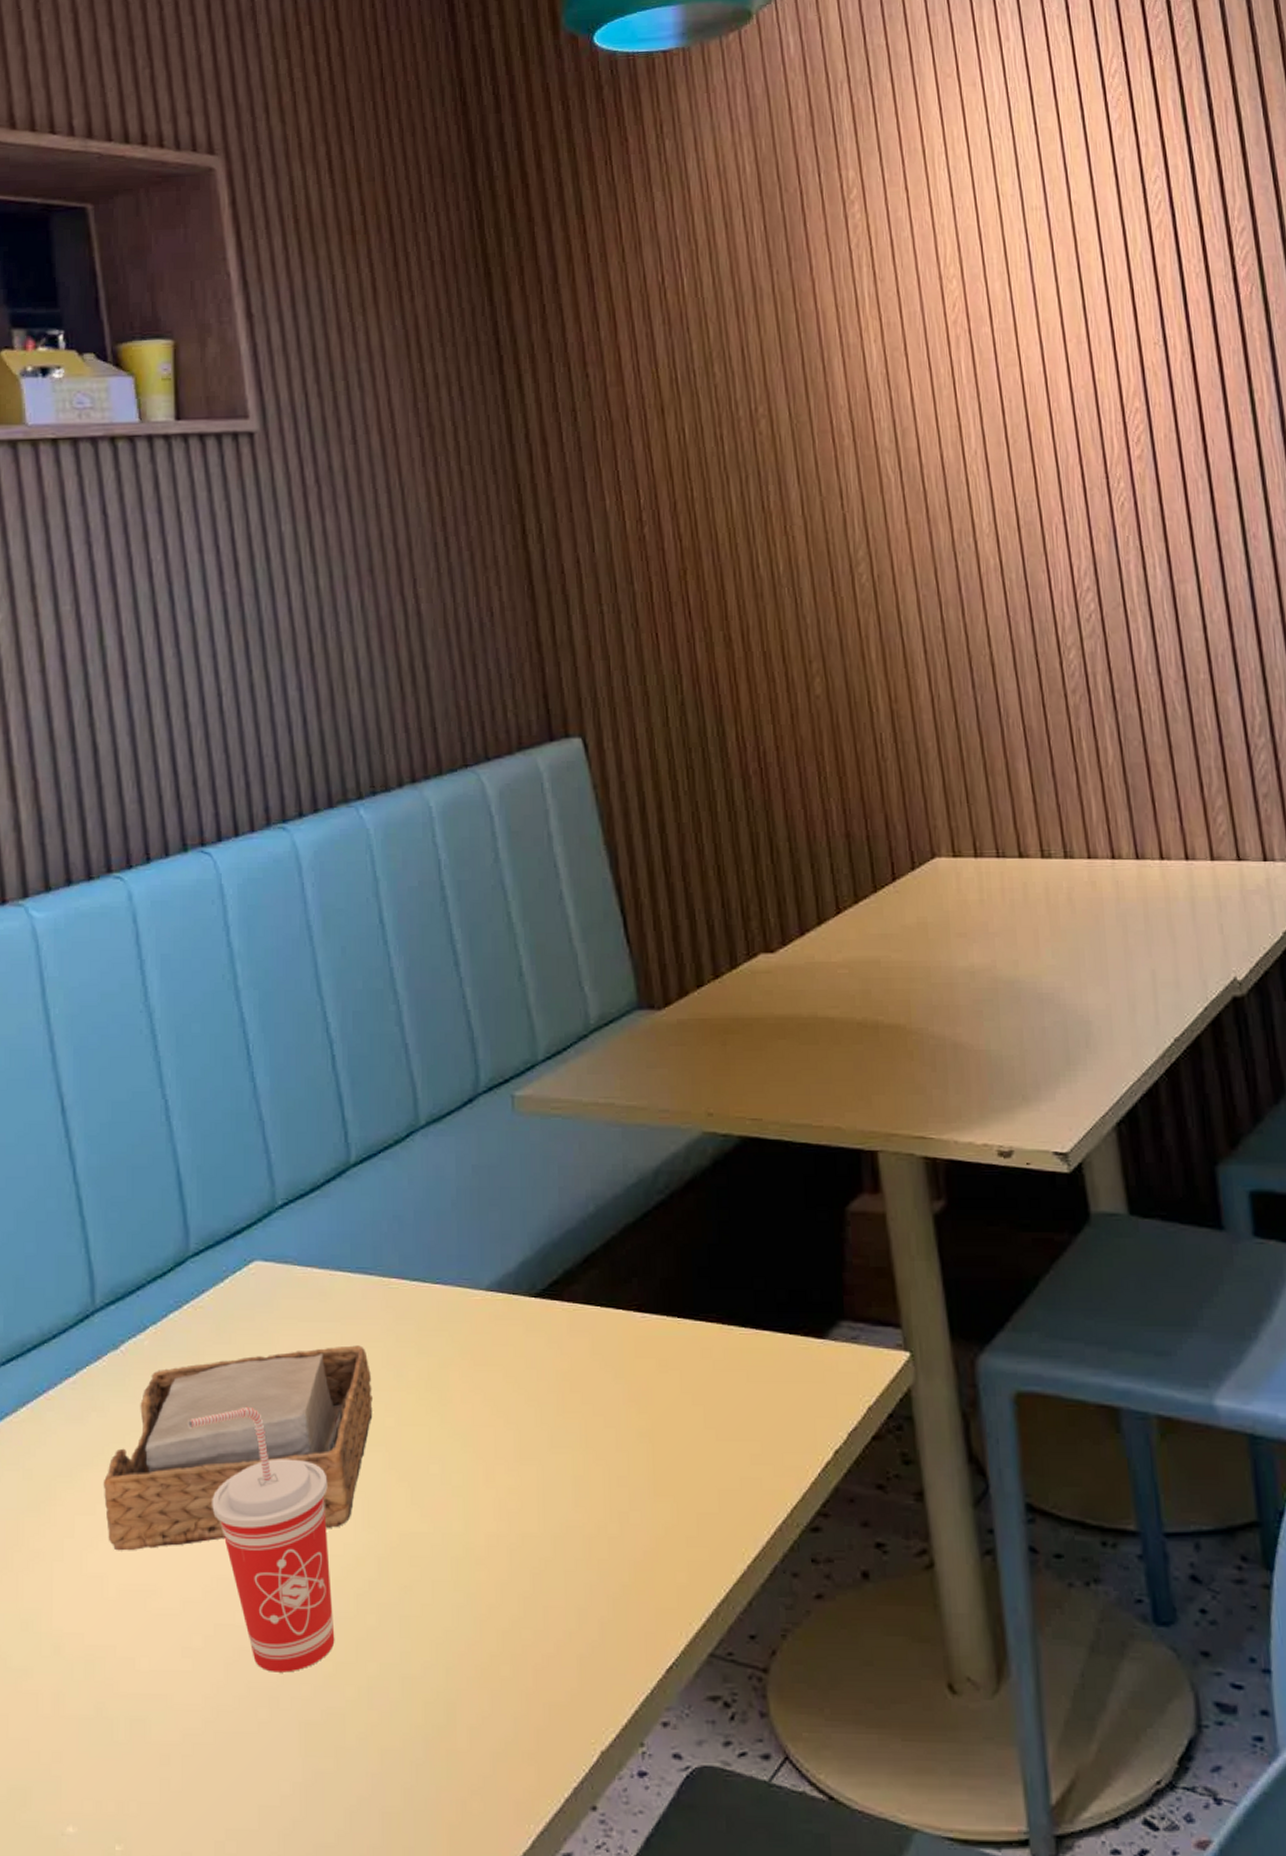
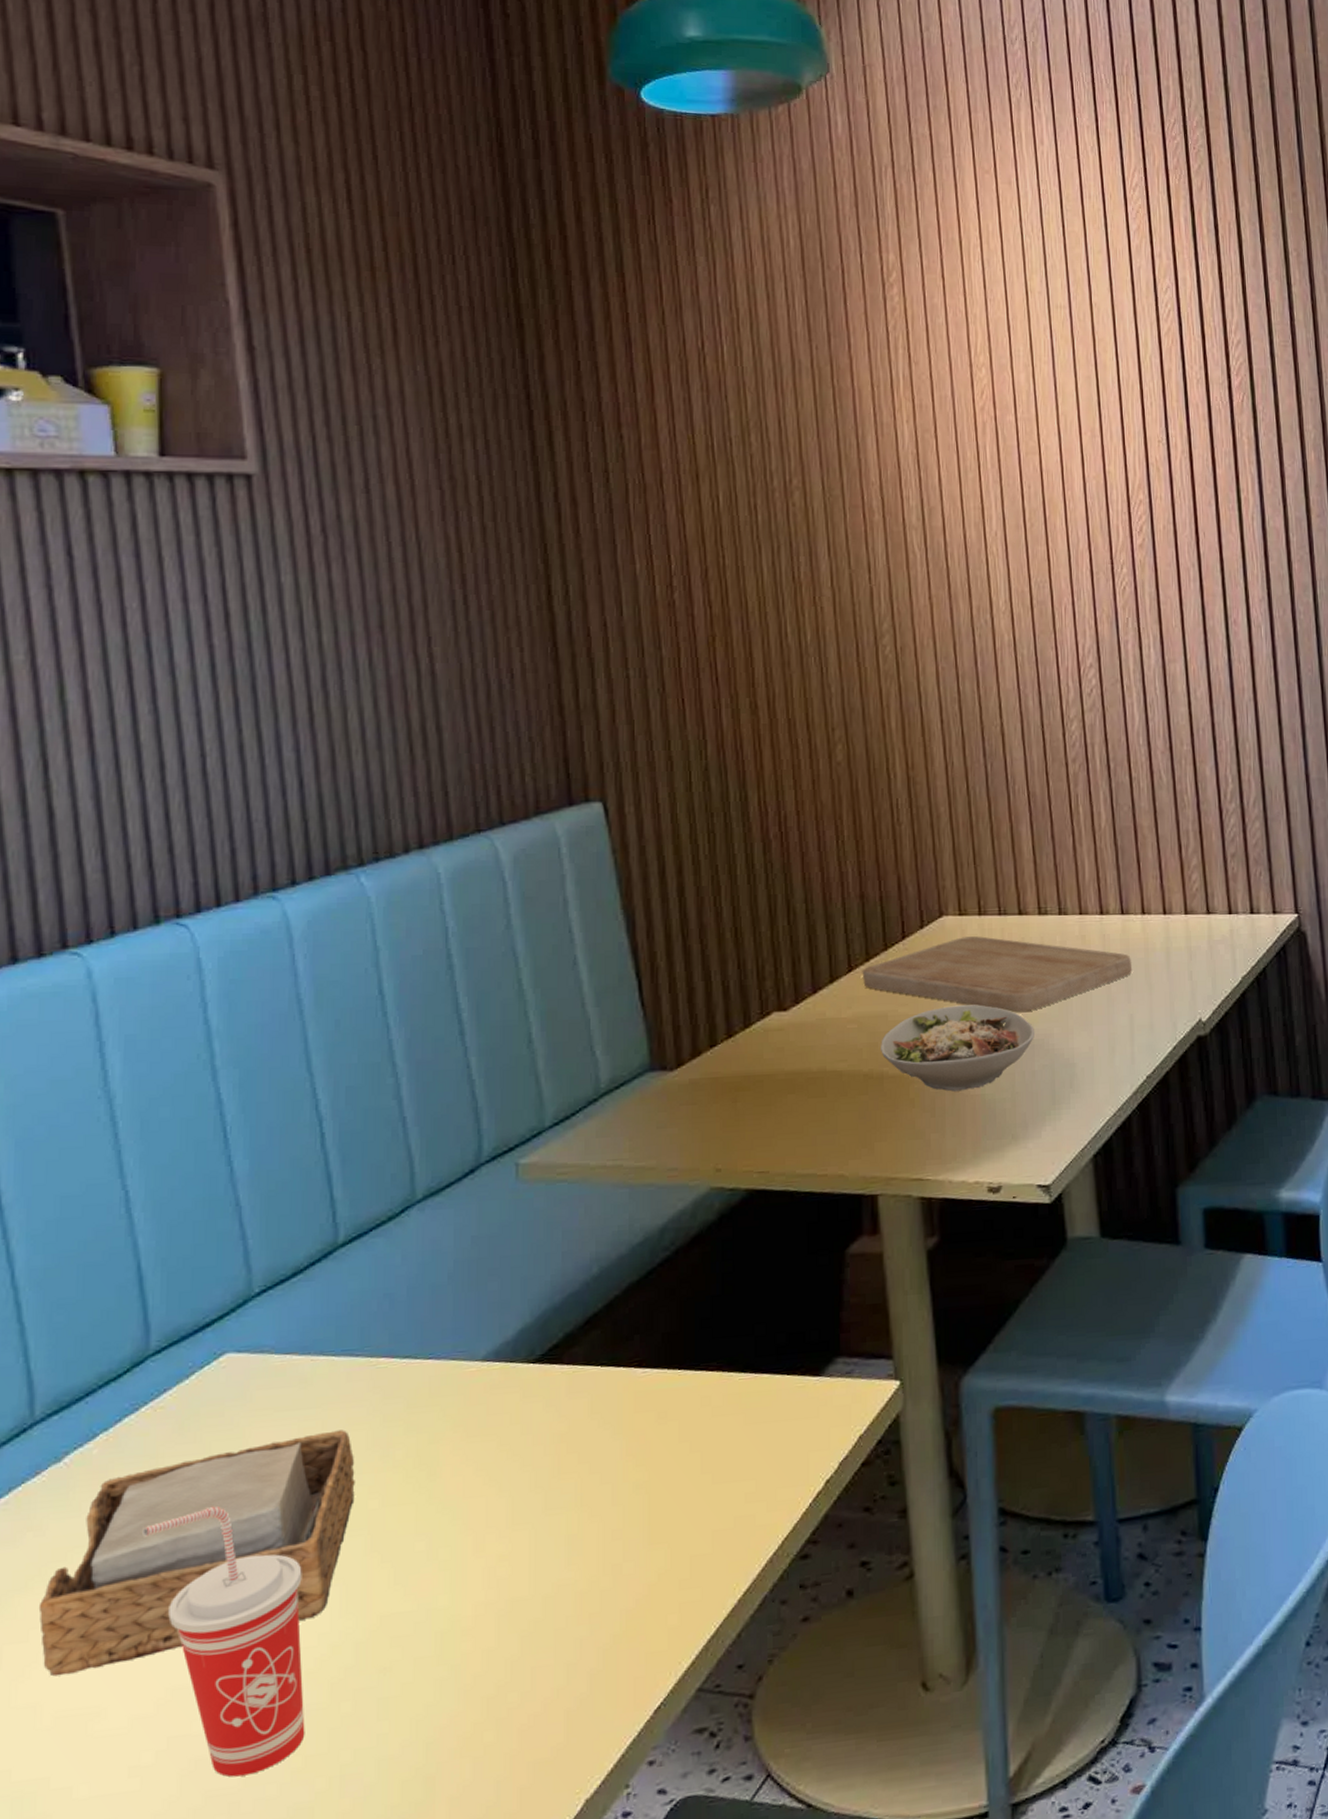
cutting board: none [851,880,1152,962] -> present [862,936,1133,1012]
salad: none [874,953,1043,1045] -> present [881,1004,1034,1092]

